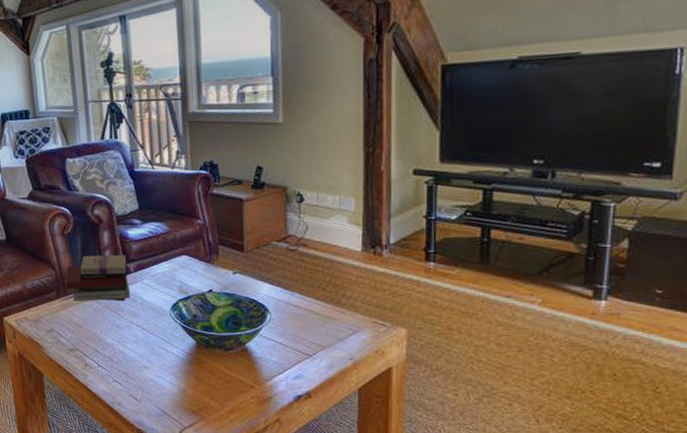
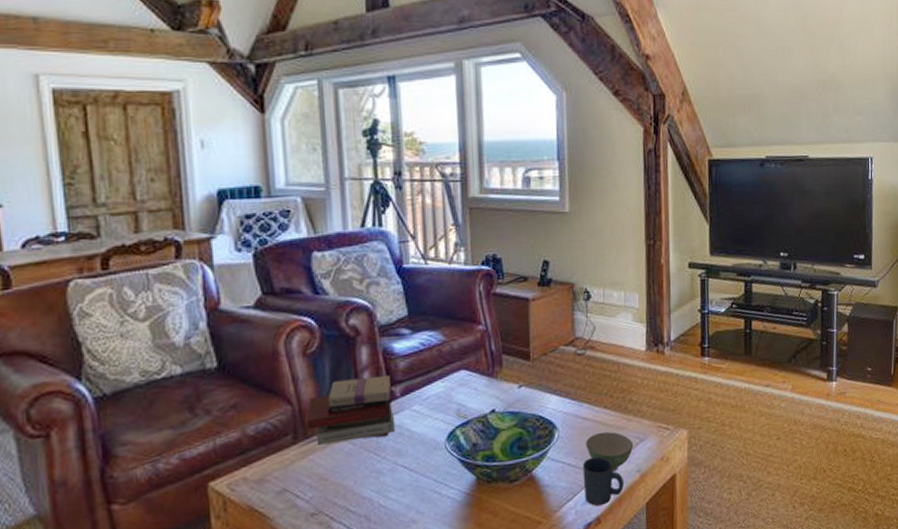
mug: none [293,340,336,383] -> present [582,456,625,507]
bowl: none [297,320,347,356] -> present [585,431,634,472]

